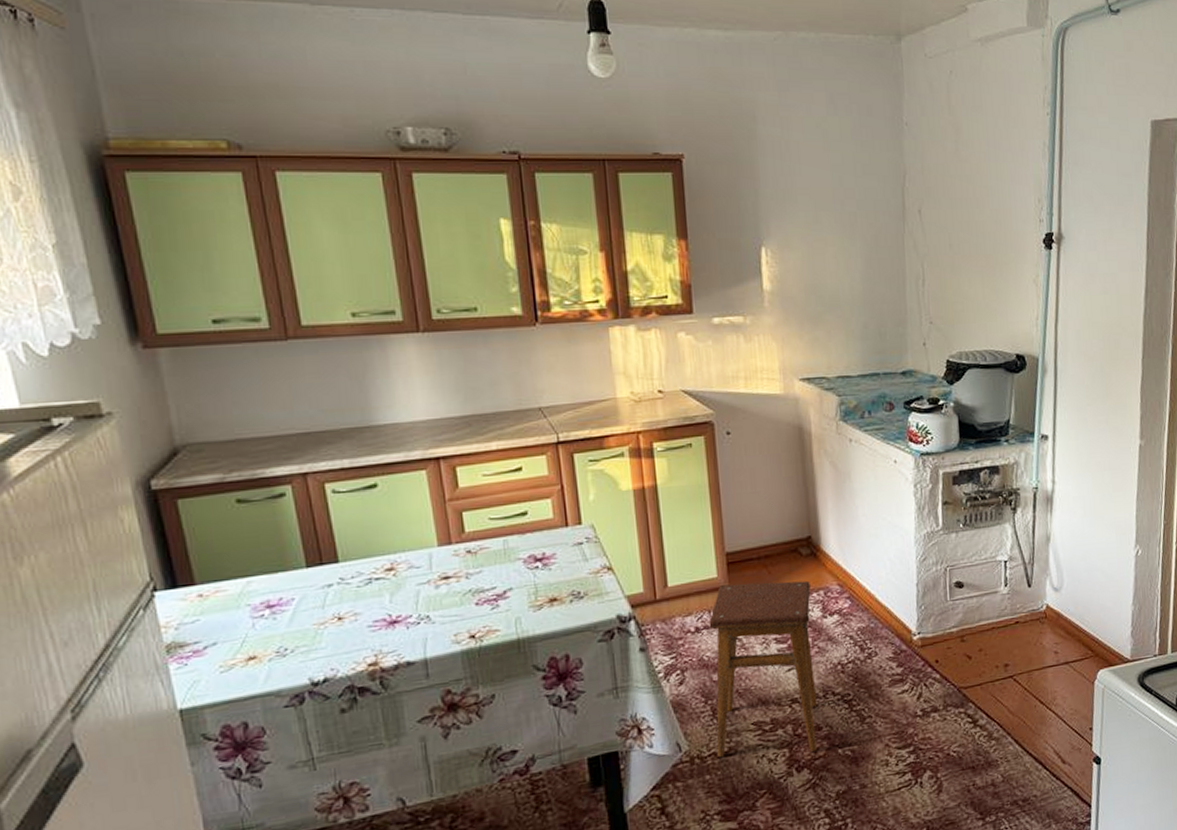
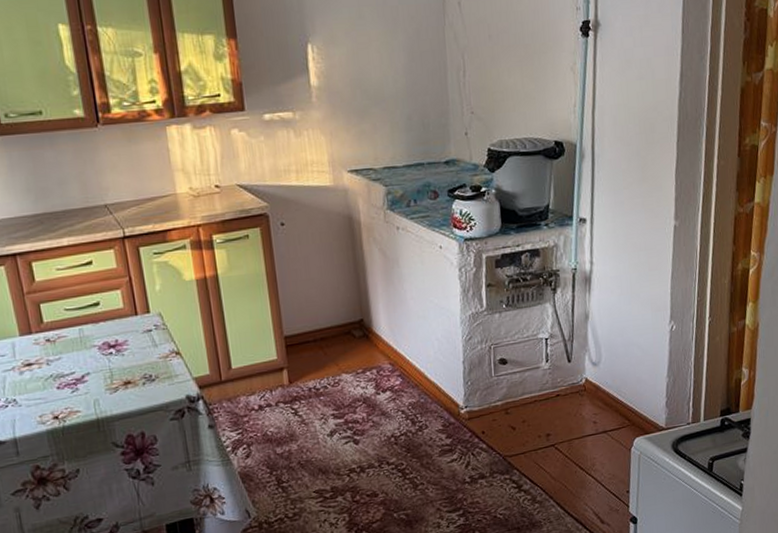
stool: present [708,580,818,757] -> none [271,360,374,522]

